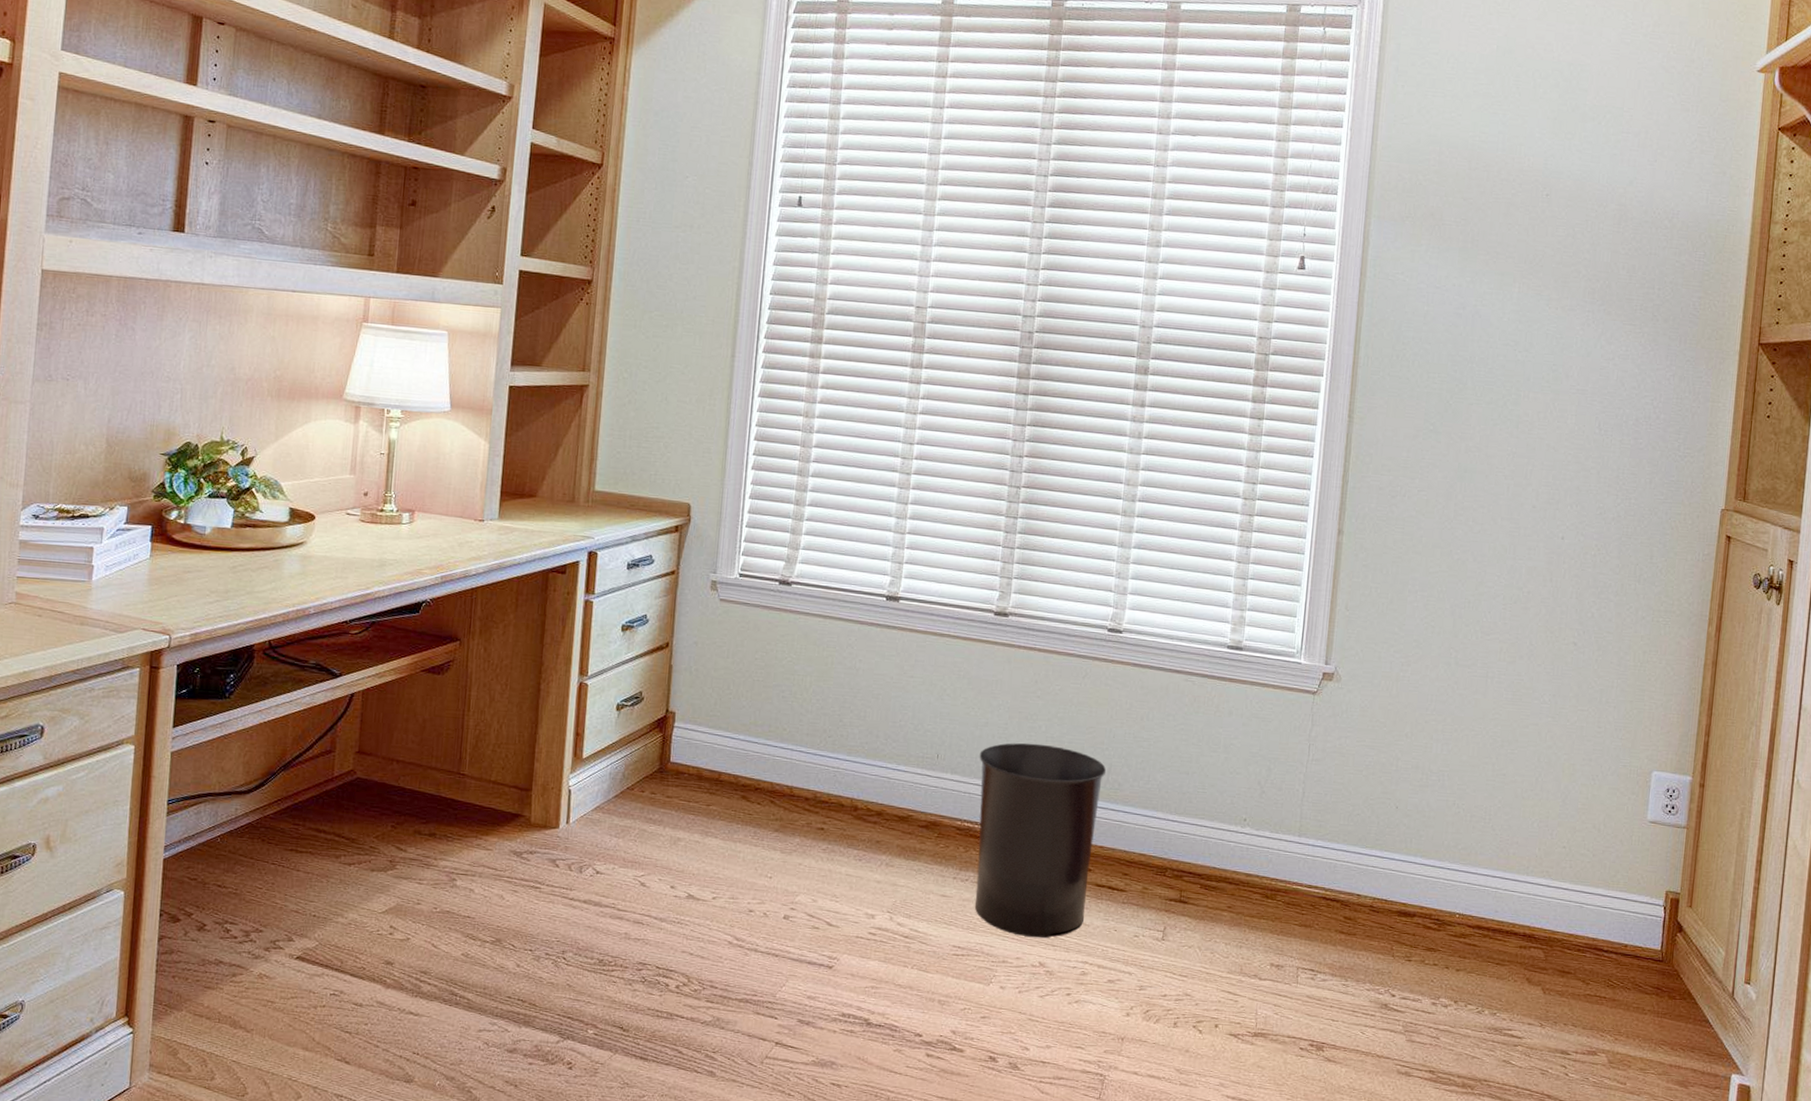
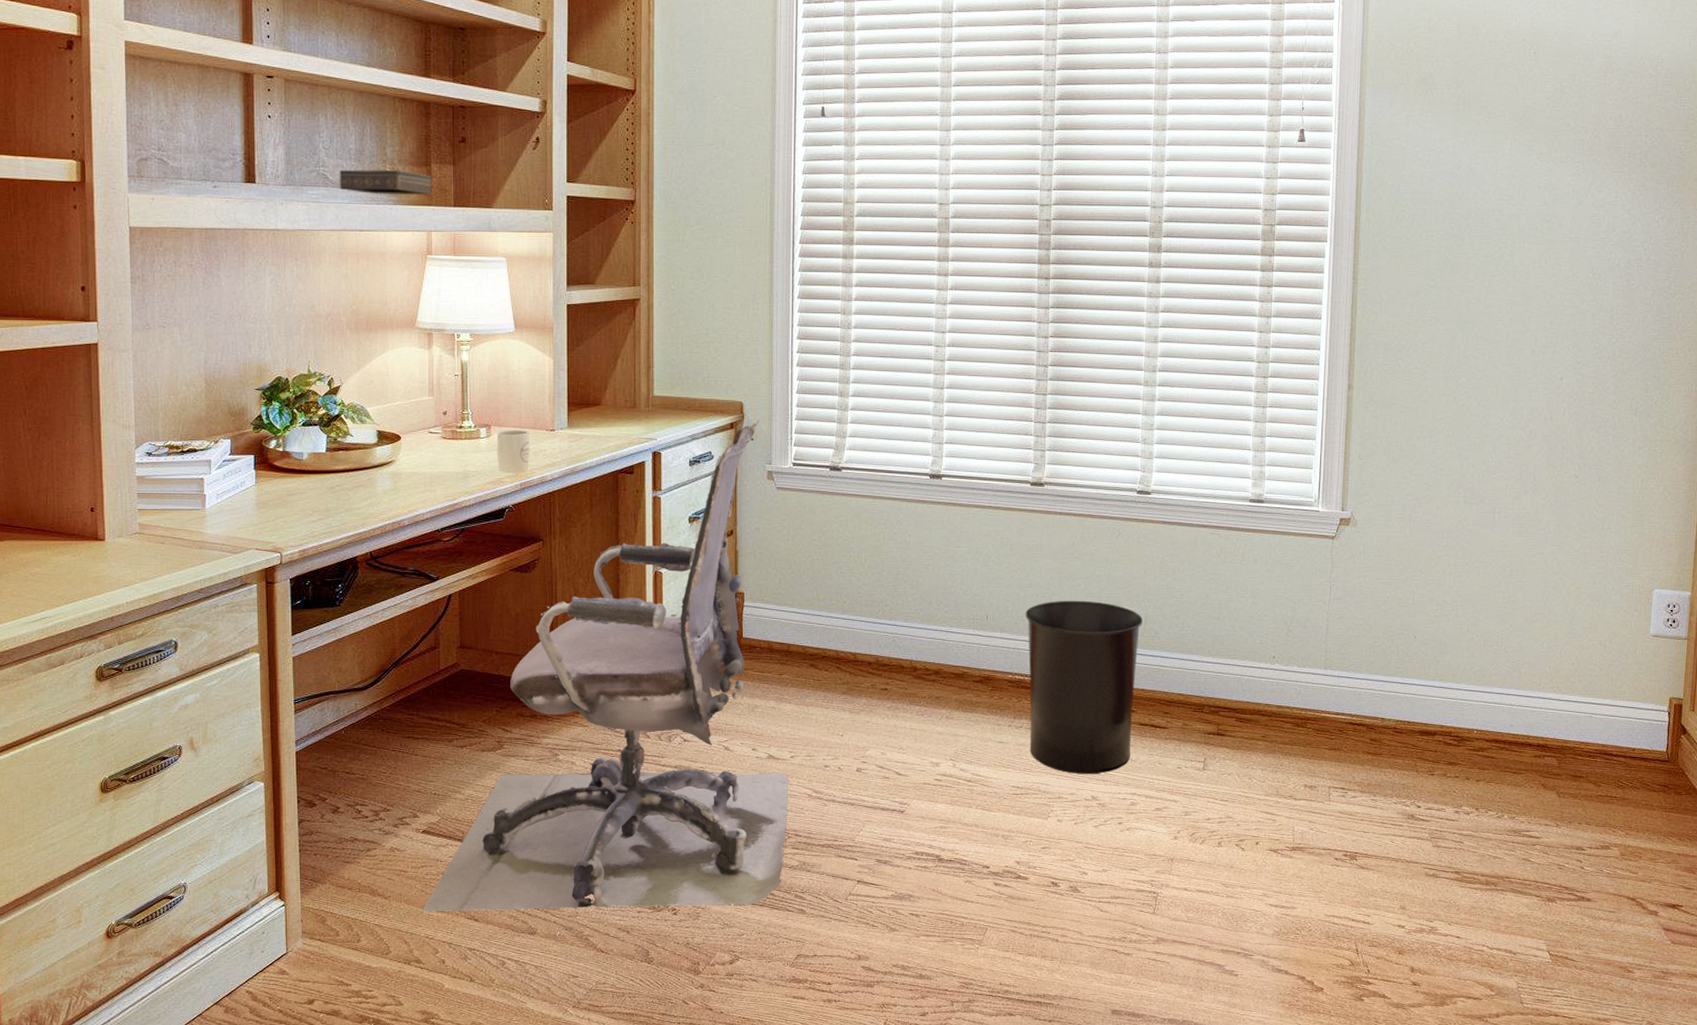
decorative box: none [275,225,376,259] -> present [339,169,432,195]
office chair: none [287,524,709,1063] -> present [422,420,789,912]
mug: none [417,517,456,565] -> present [496,430,530,473]

